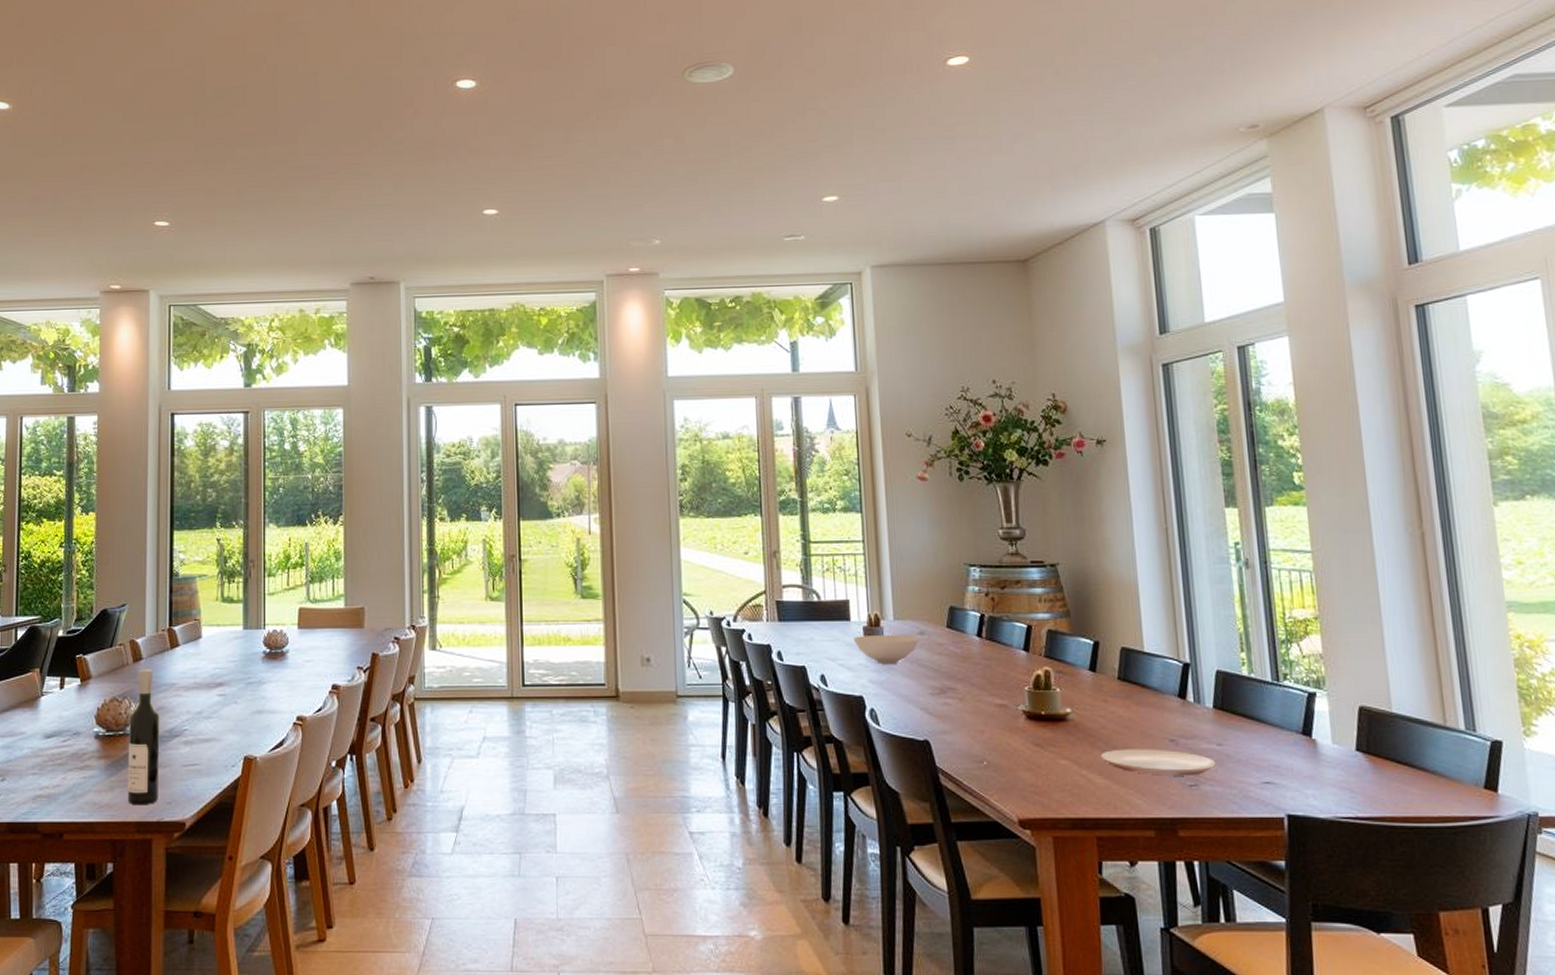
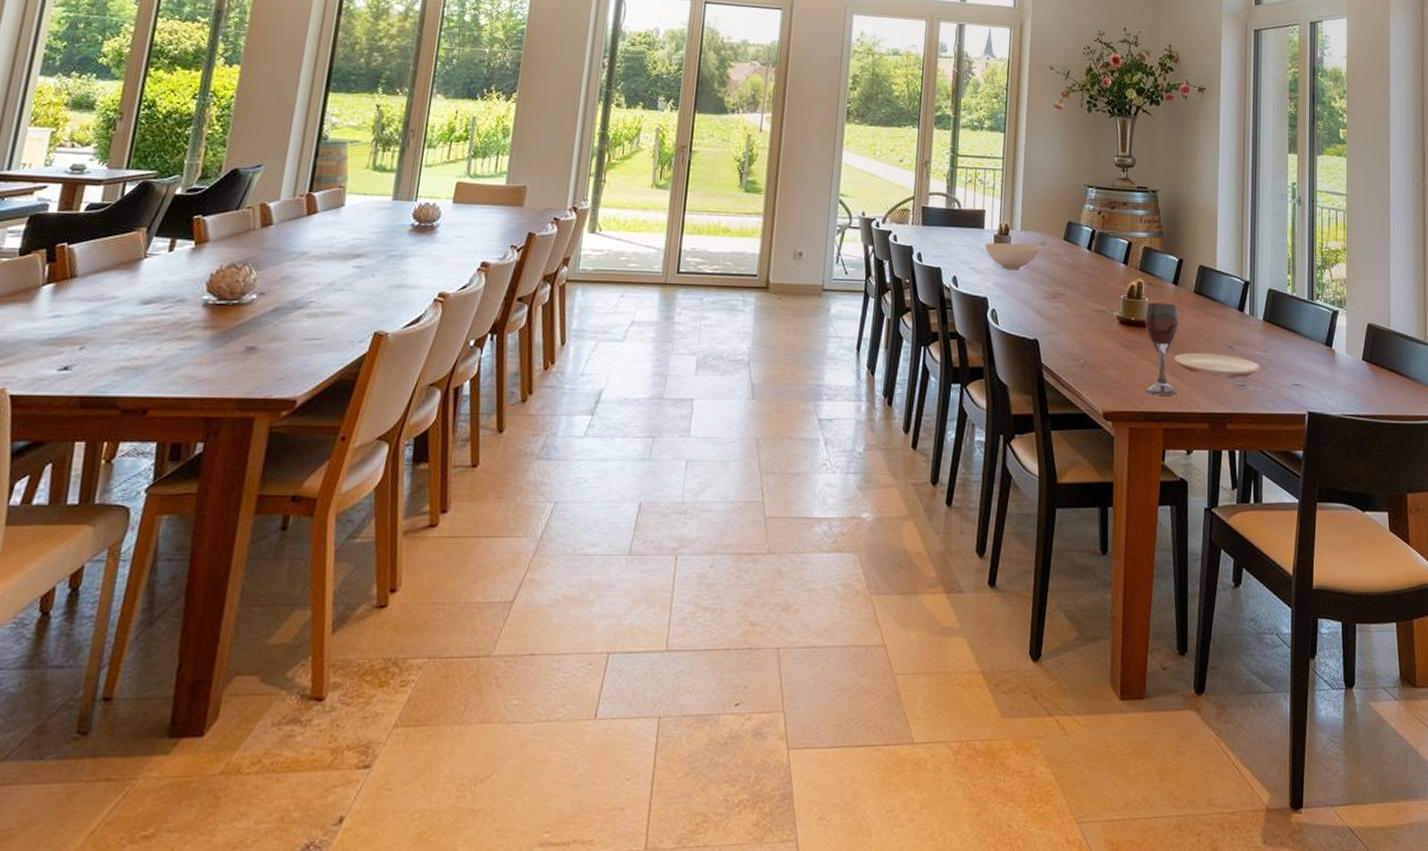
bottle: present [127,669,160,806] -> none [231,234,284,381]
cup: none [1057,693,1111,799] -> present [1144,302,1179,395]

